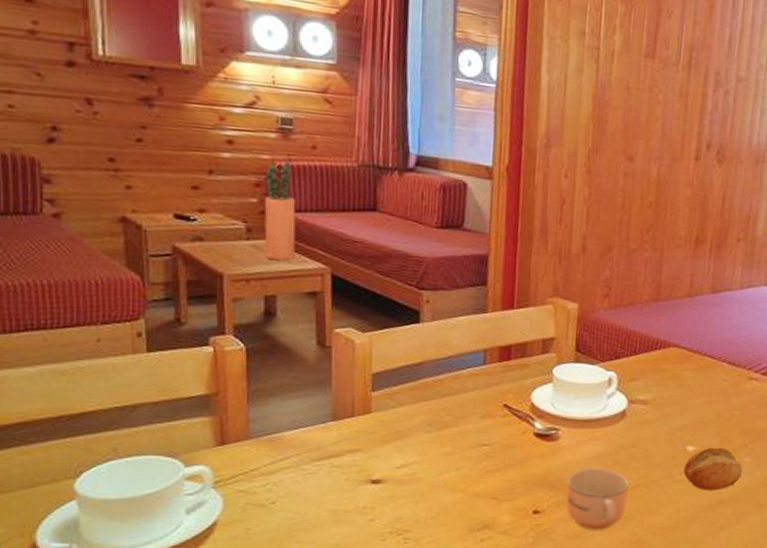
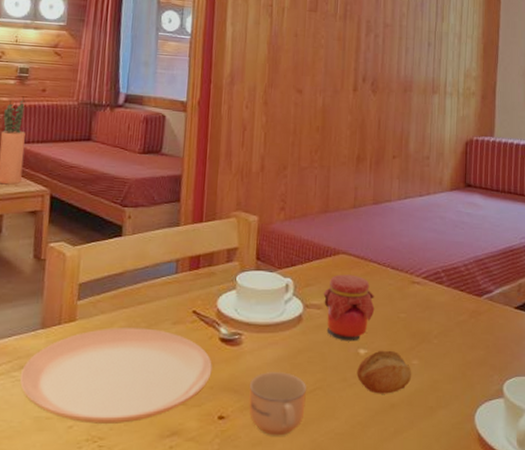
plate: none [311,421,526,517] -> present [19,328,212,424]
jam: none [650,368,708,438] -> present [323,274,375,342]

